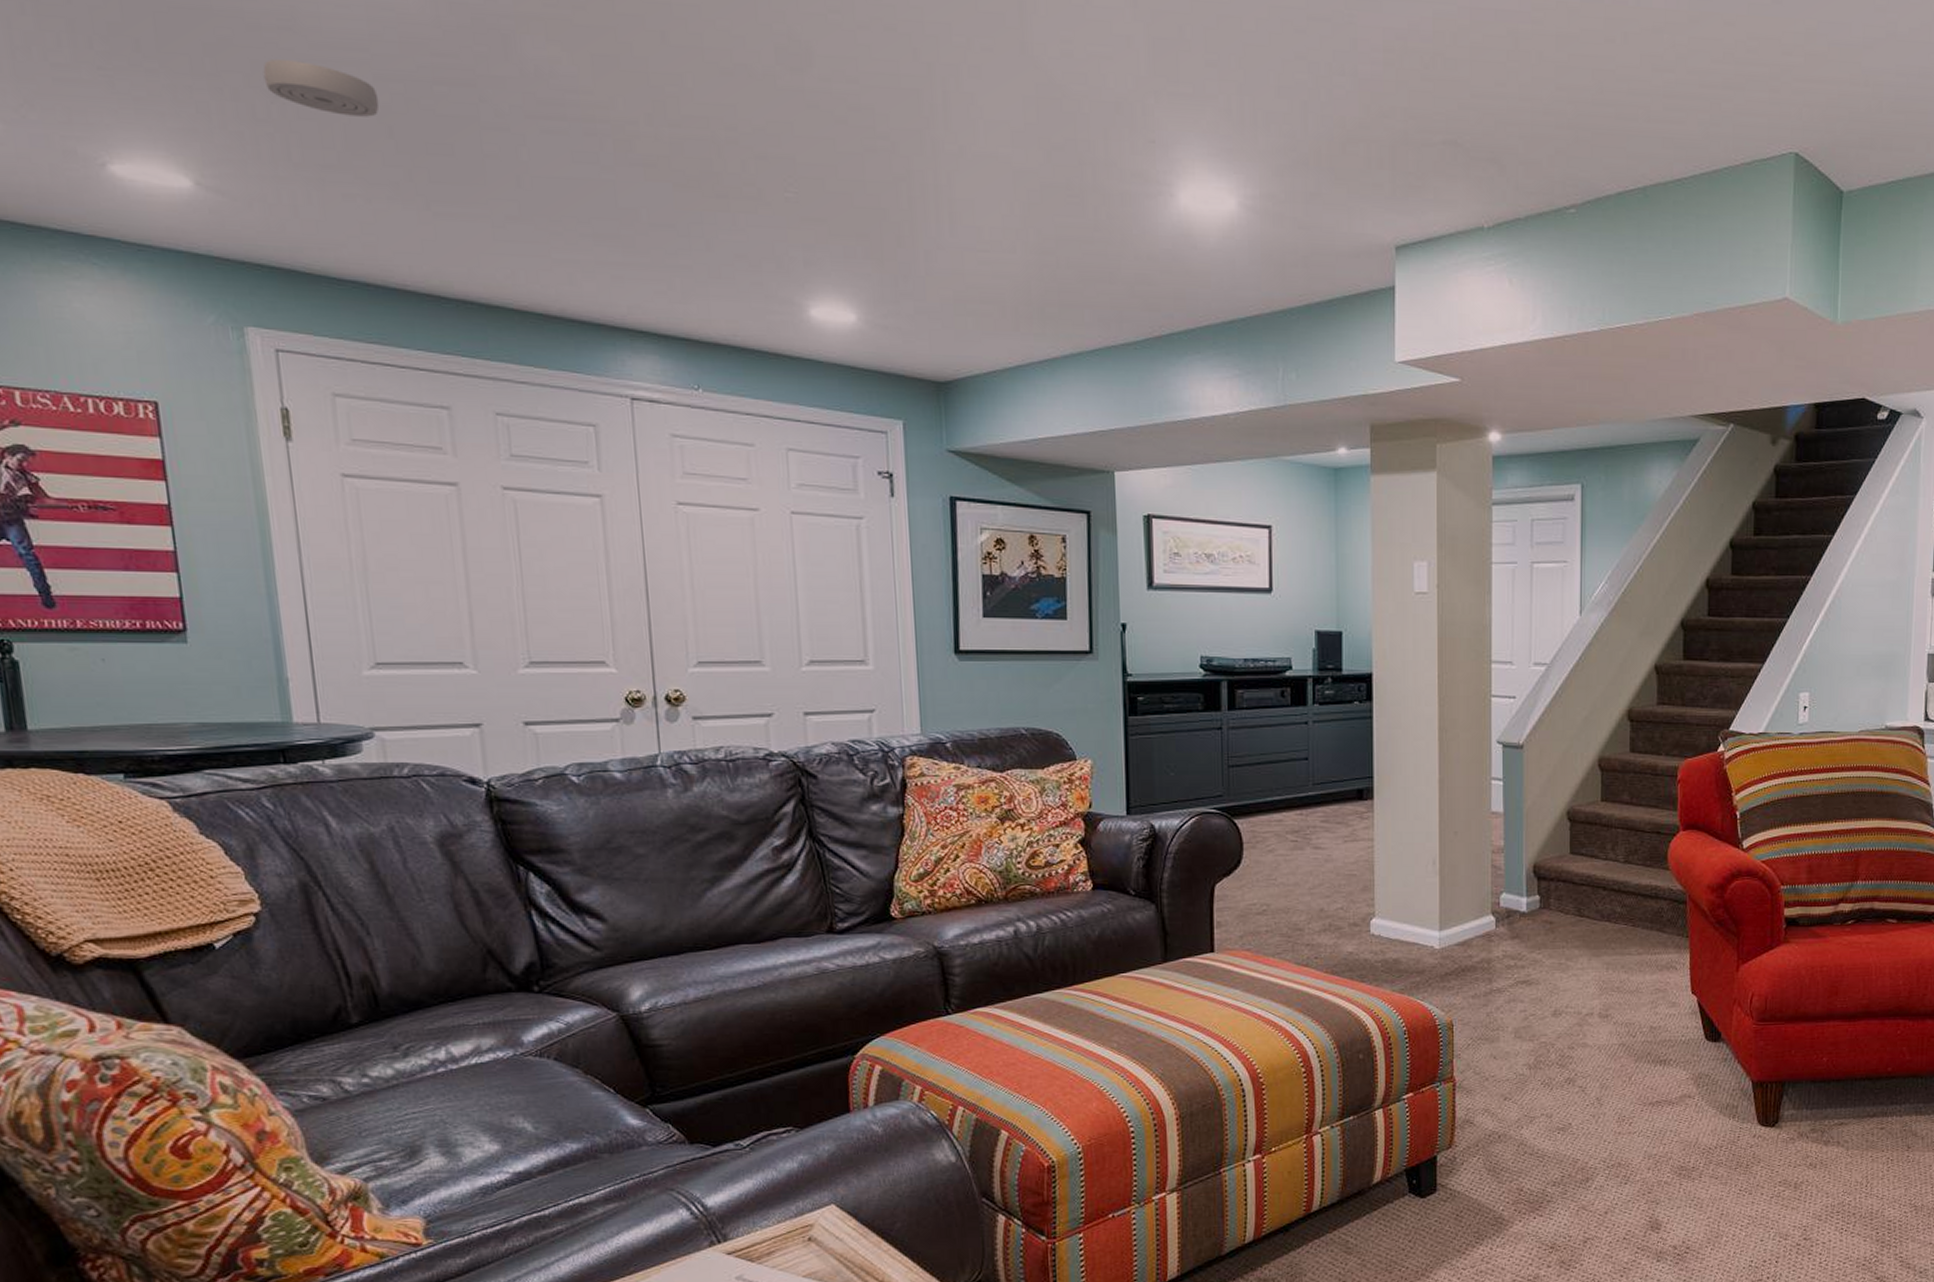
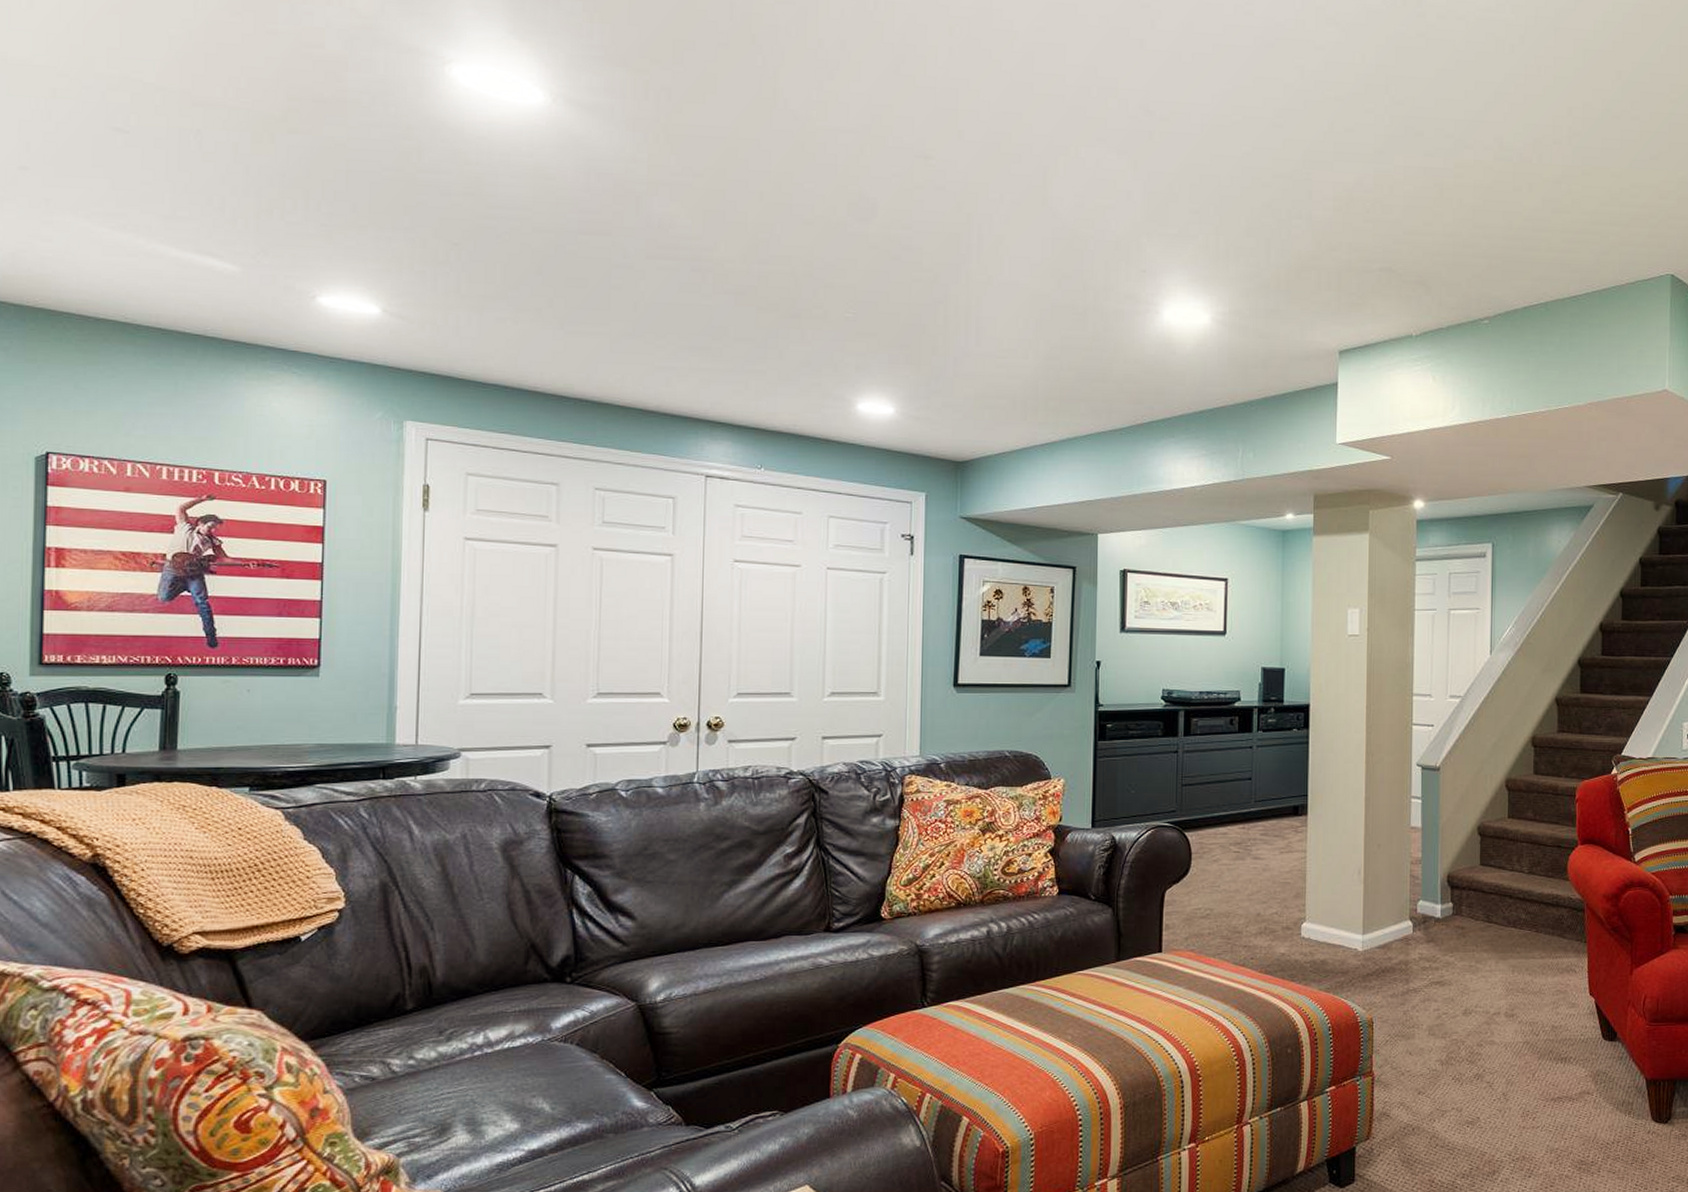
smoke detector: present [262,59,380,117] -> none [447,217,534,259]

